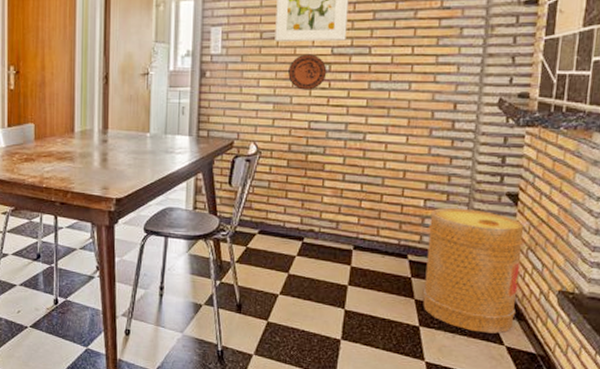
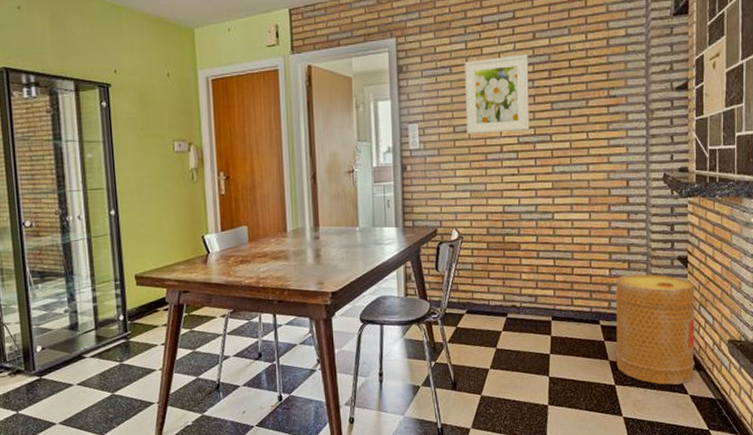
decorative plate: present [288,54,327,90] -> none [481,144,515,177]

